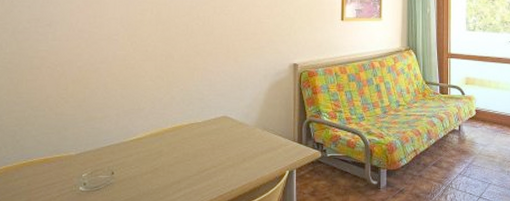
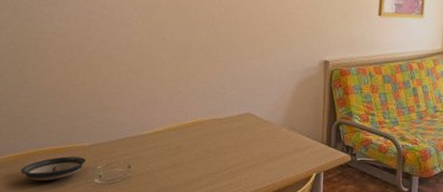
saucer: none [10,166,73,192] -> present [20,156,87,182]

